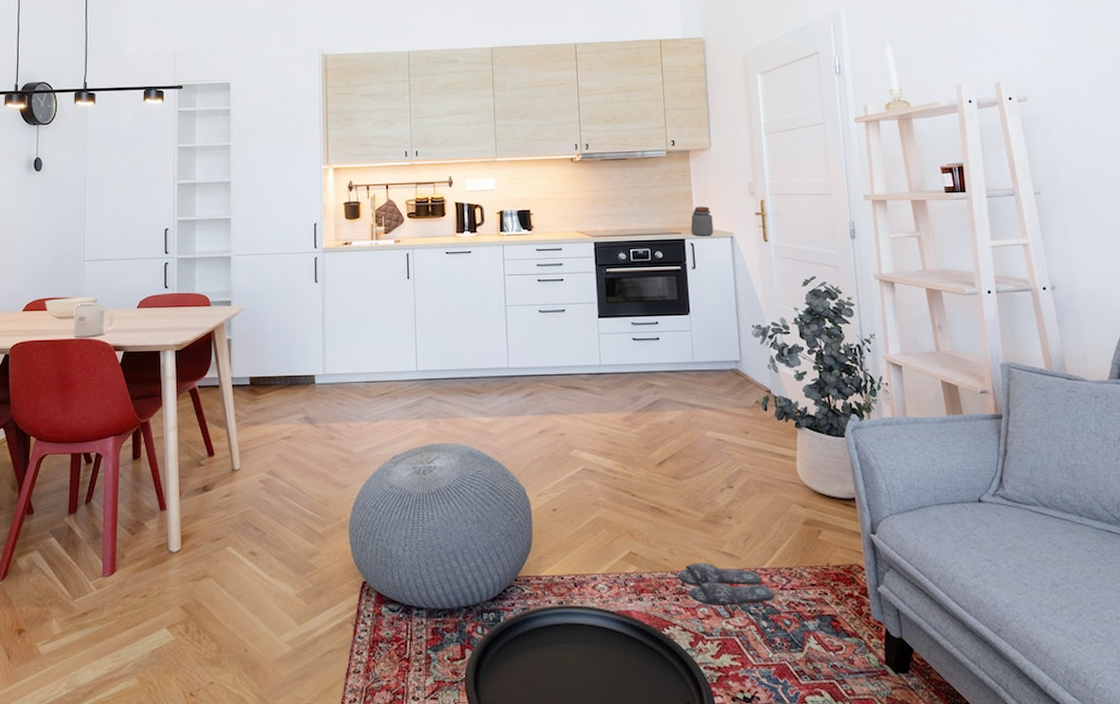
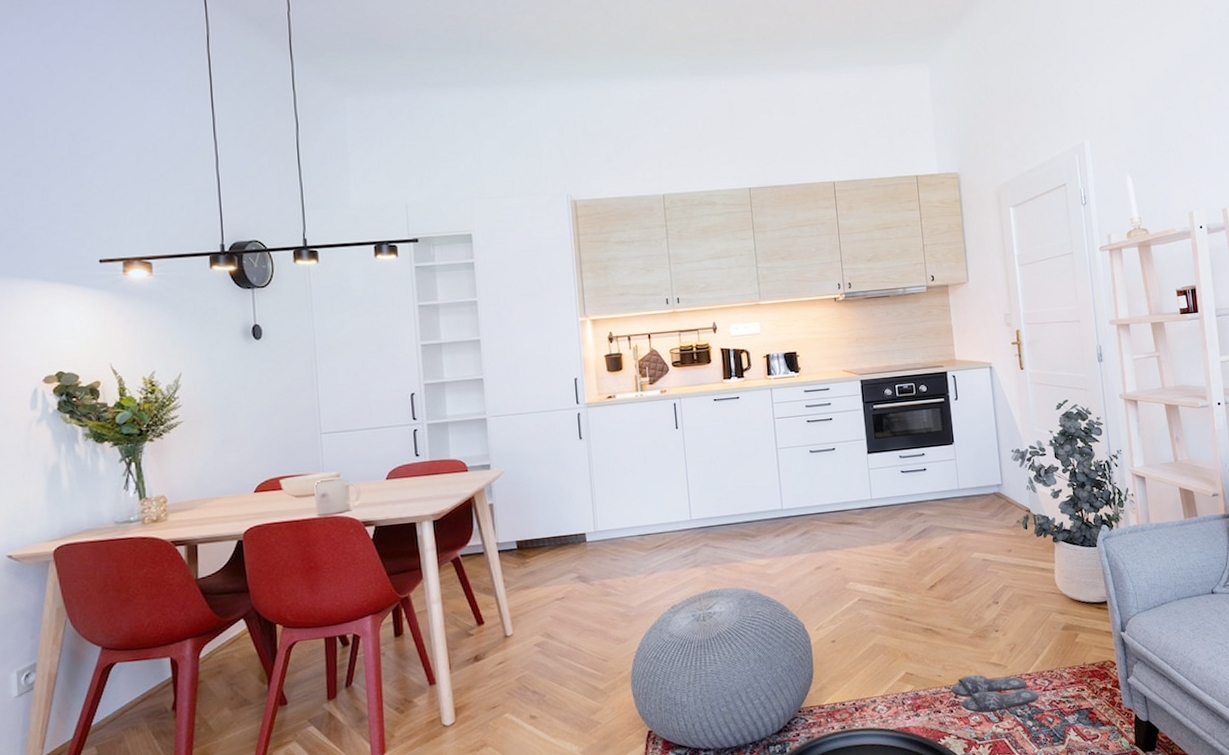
jar: present [690,206,714,236] -> none [952,338,974,368]

